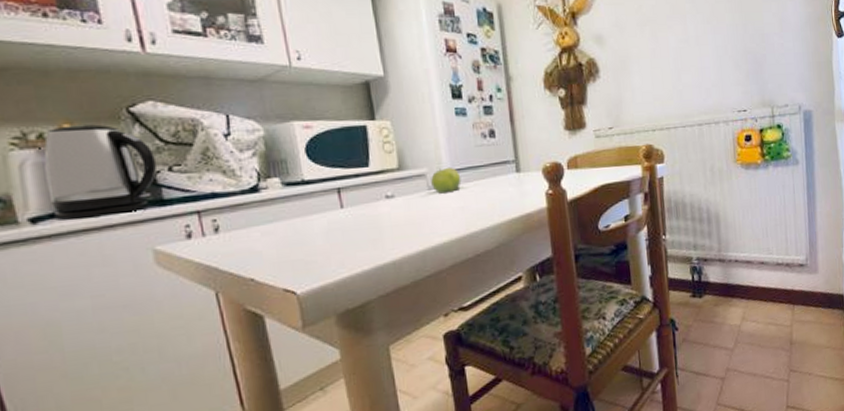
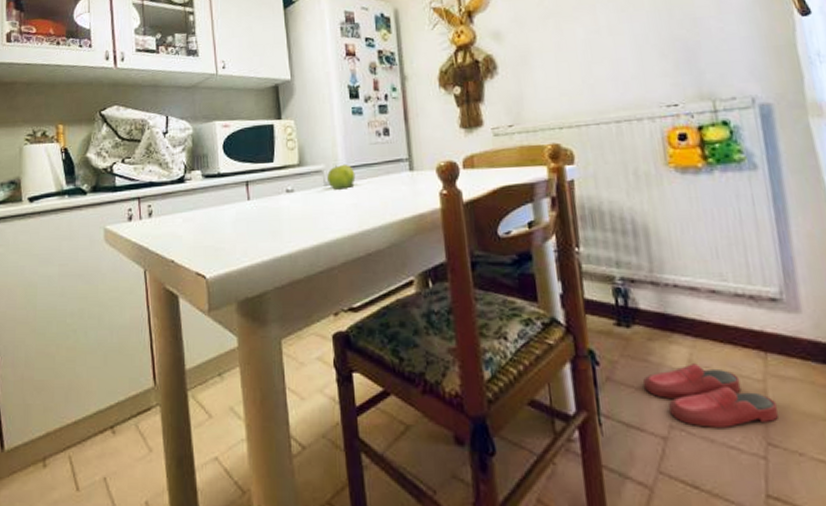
kettle: present [43,124,158,221] -> none [42,124,115,201]
slippers: none [710,319,799,366] -> present [643,363,779,428]

